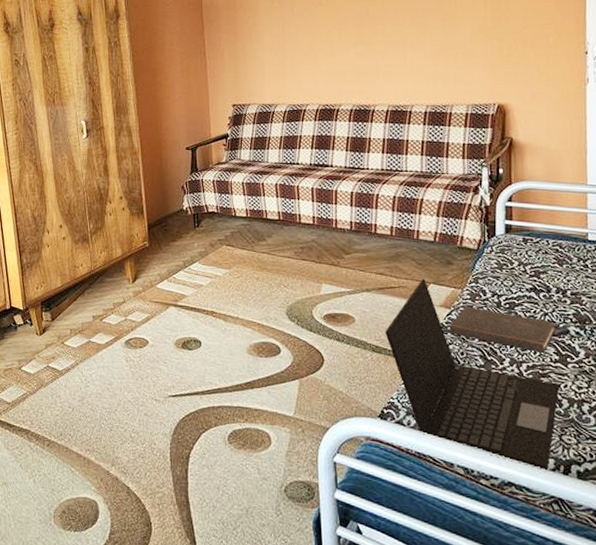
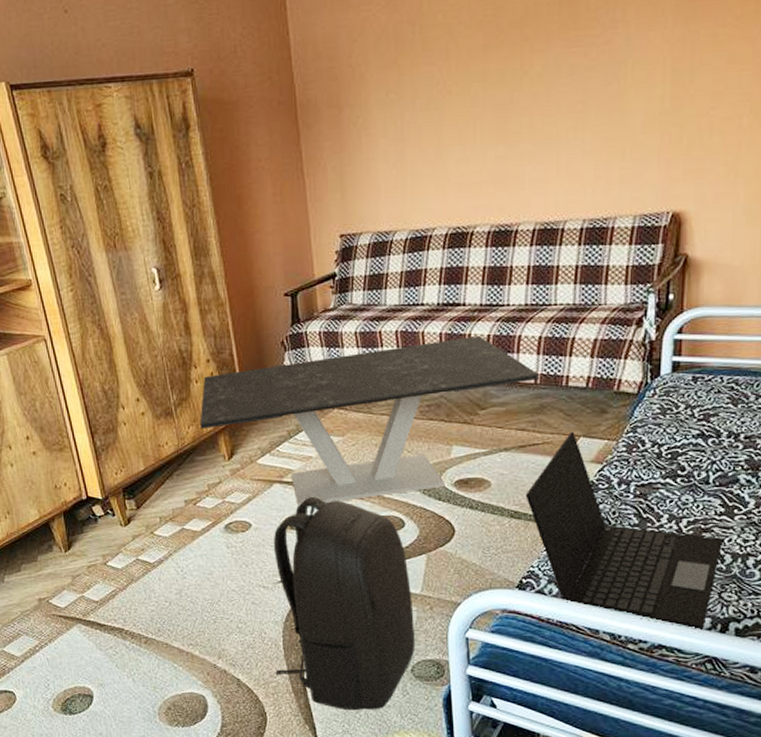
coffee table: none [110,191,395,328] -> present [200,335,540,506]
backpack: none [162,320,289,528] -> present [274,496,416,711]
hardcover book: present [449,306,556,353] -> none [599,460,724,506]

